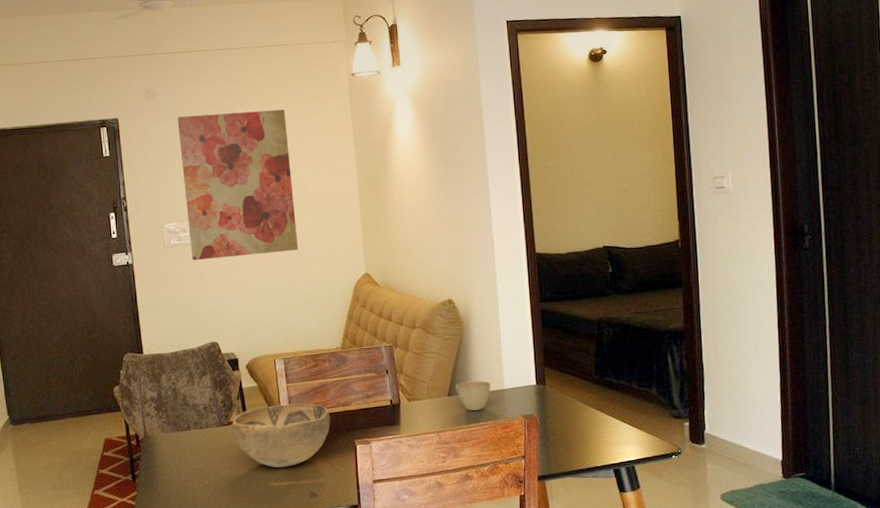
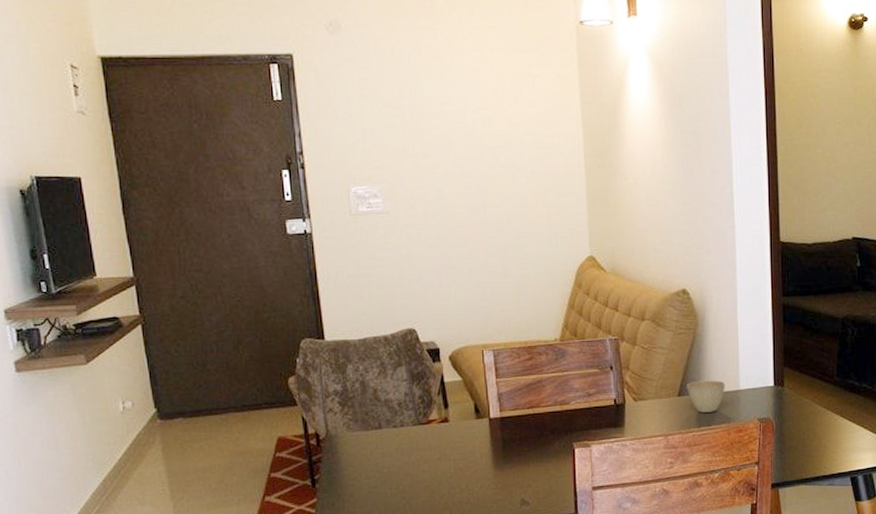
wall art: present [177,109,299,261] -> none [367,57,513,232]
decorative bowl: present [232,403,330,467] -> none [431,401,546,472]

